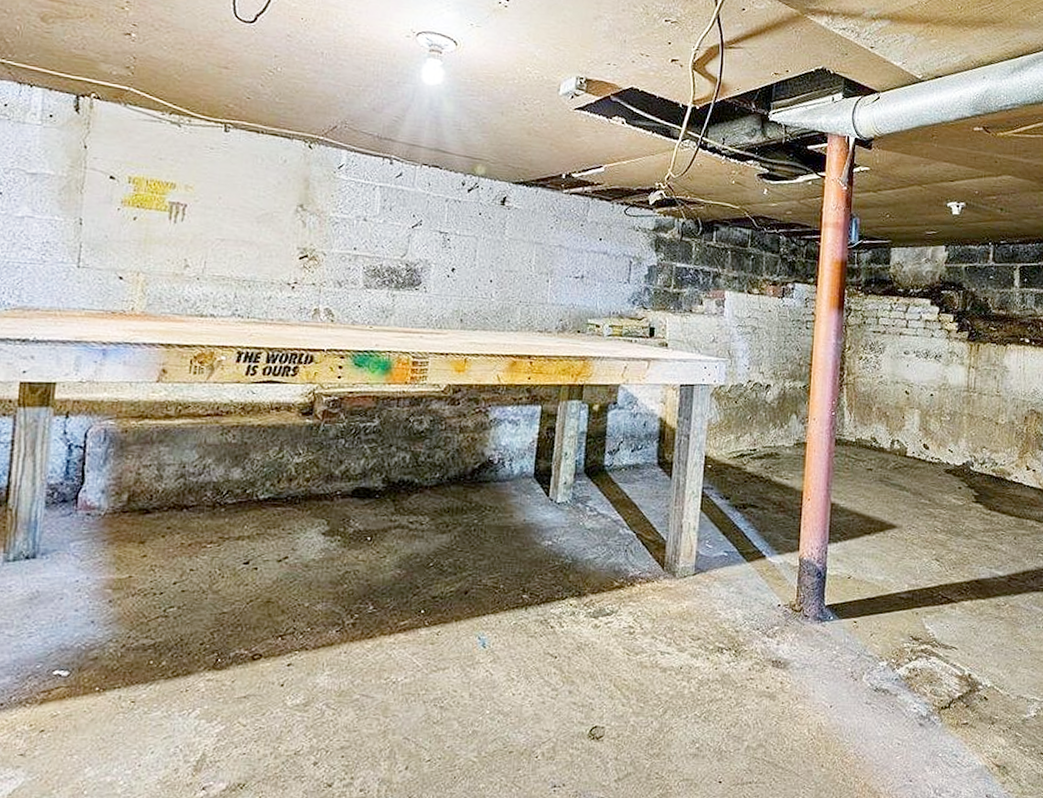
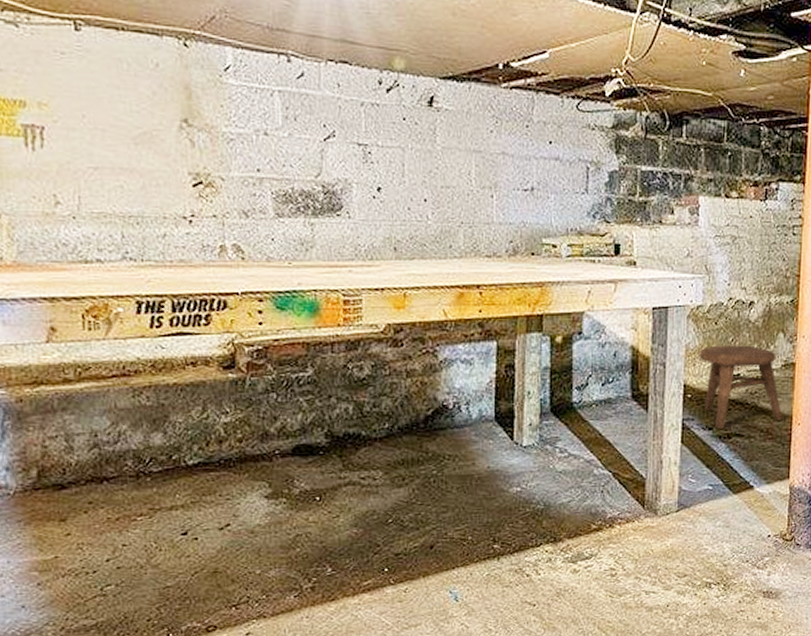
stool: none [720,422,794,499] -> present [699,345,783,429]

